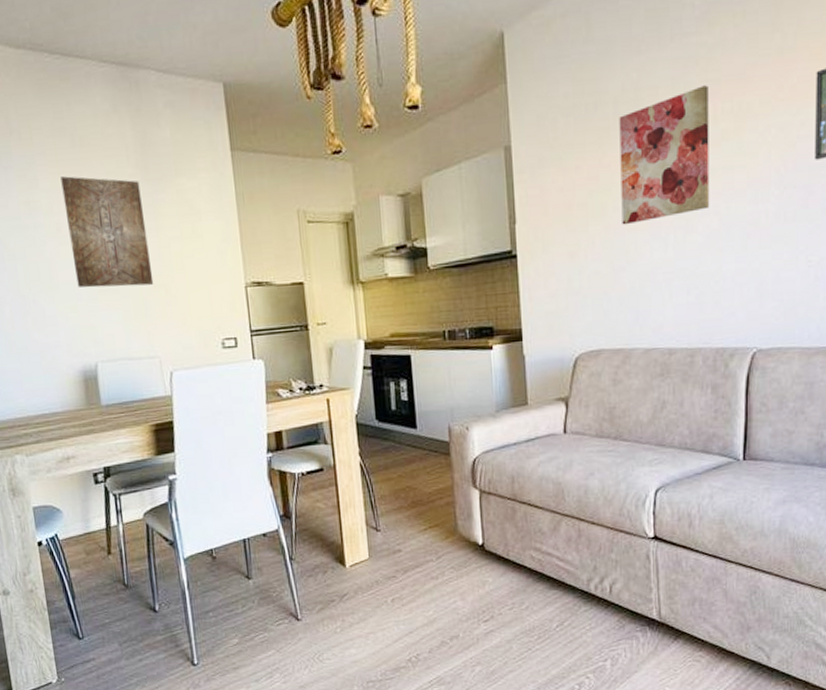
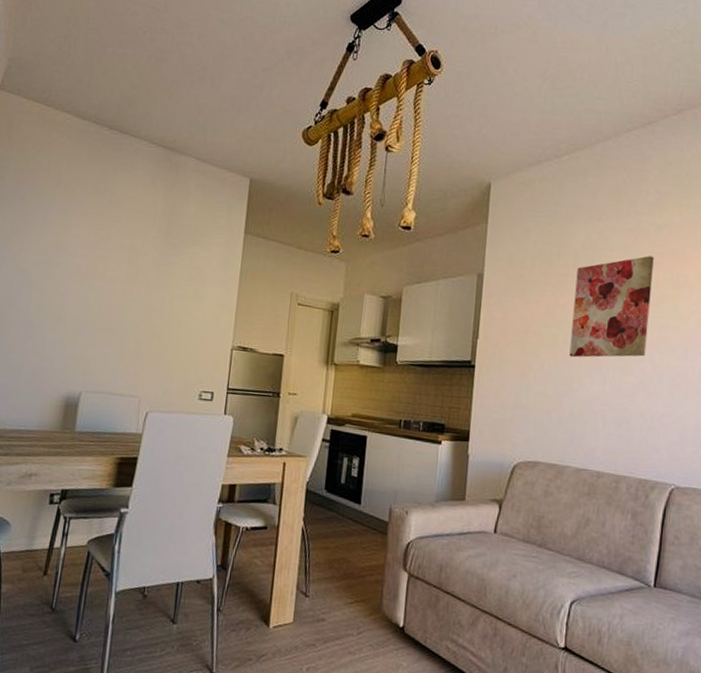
wall art: present [60,176,154,288] -> none [82,227,159,332]

